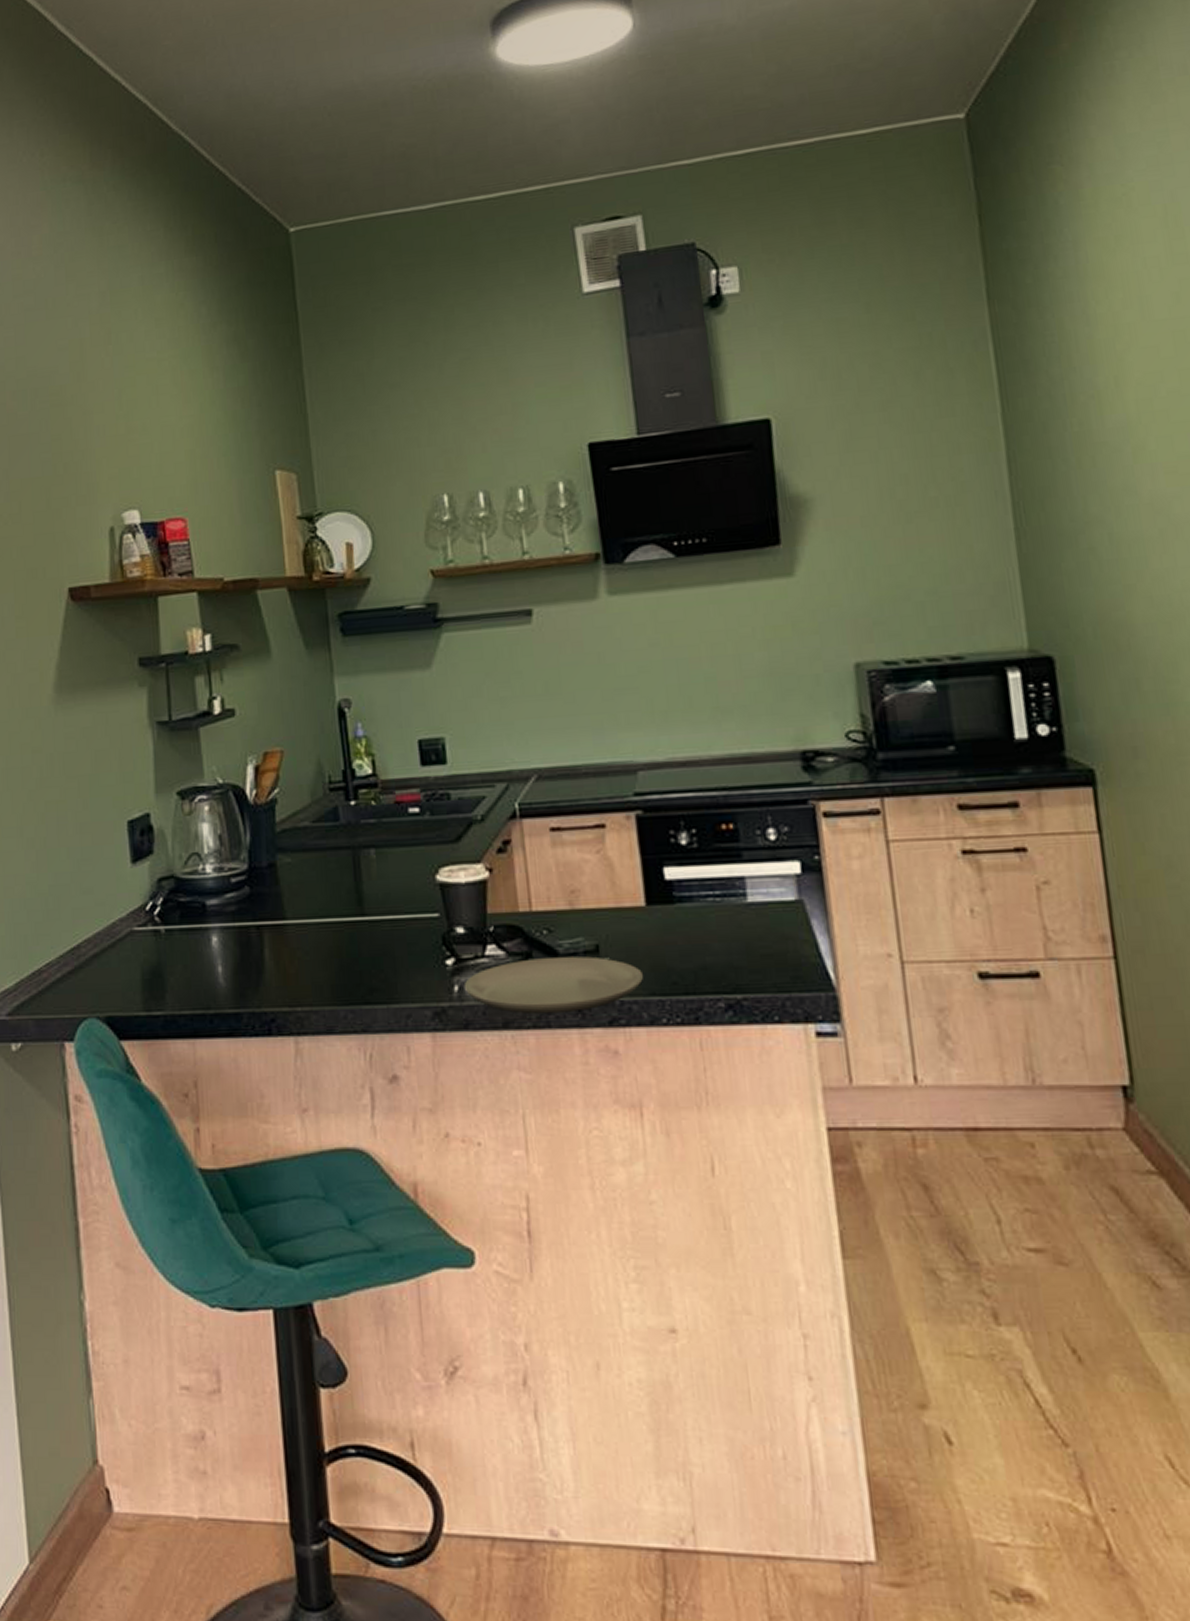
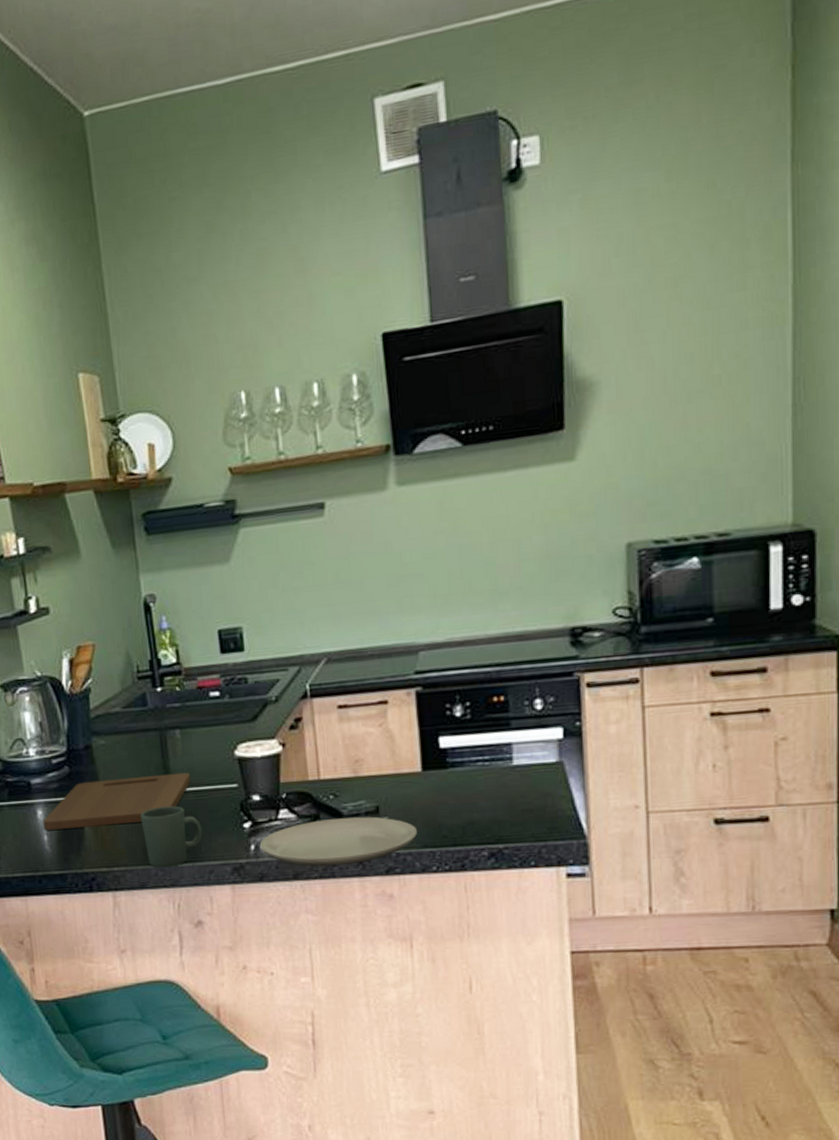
cutting board: none [217,897,387,960] -> present [43,772,191,830]
mug: none [328,936,400,1009] -> present [140,806,203,868]

